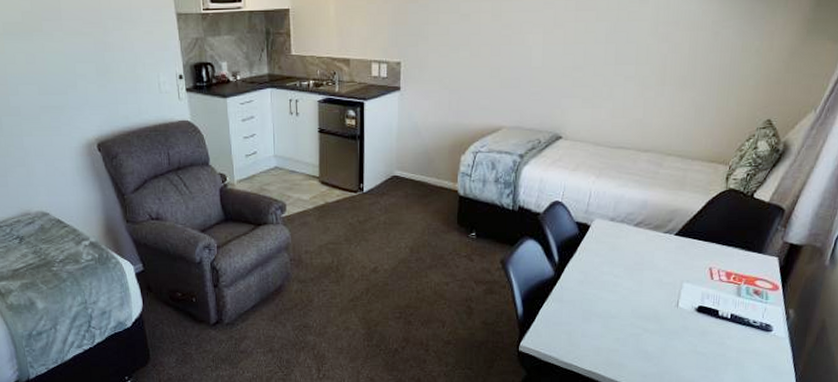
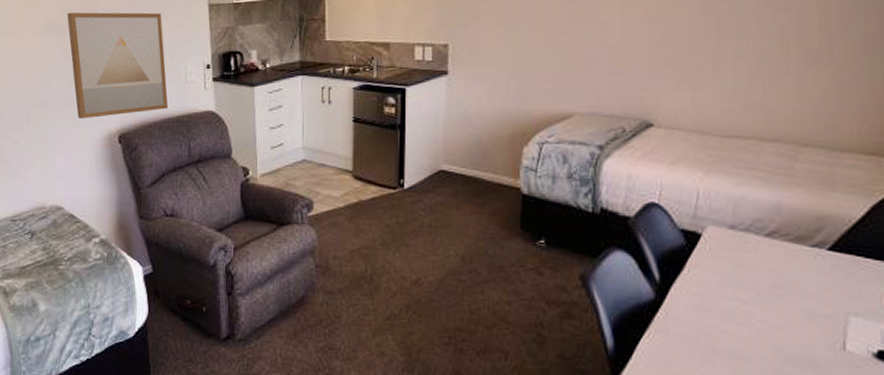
wall art: none [28,15,145,127] -> present [67,12,169,119]

